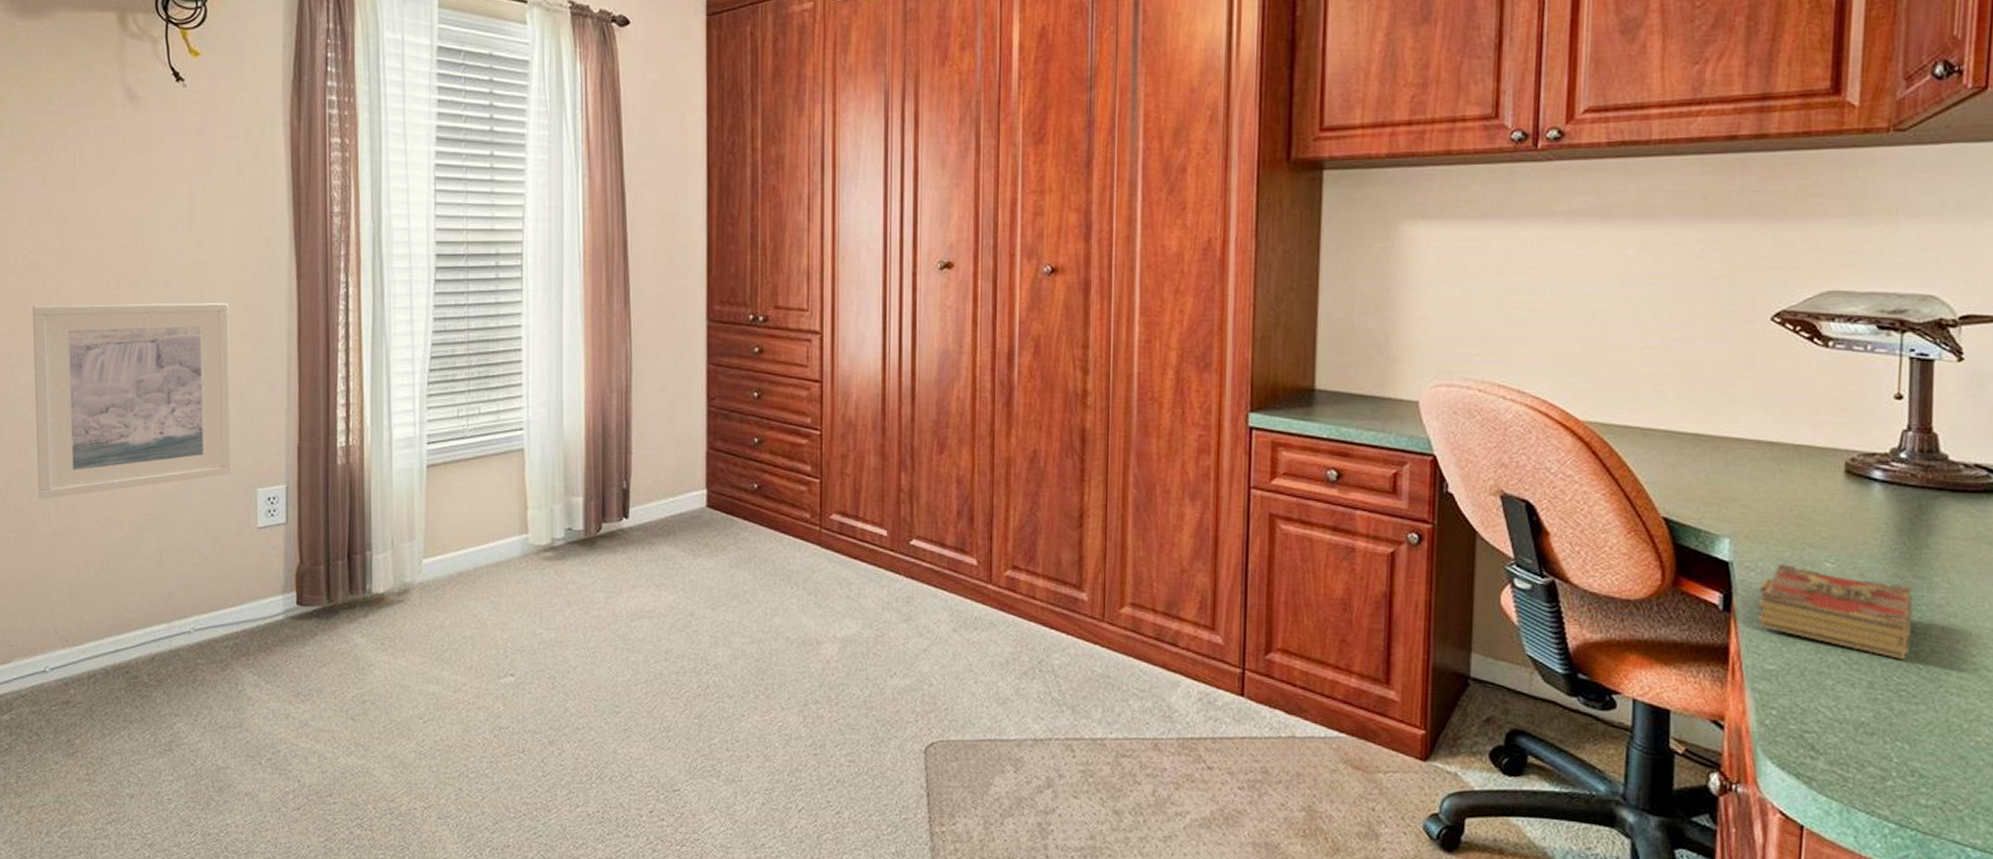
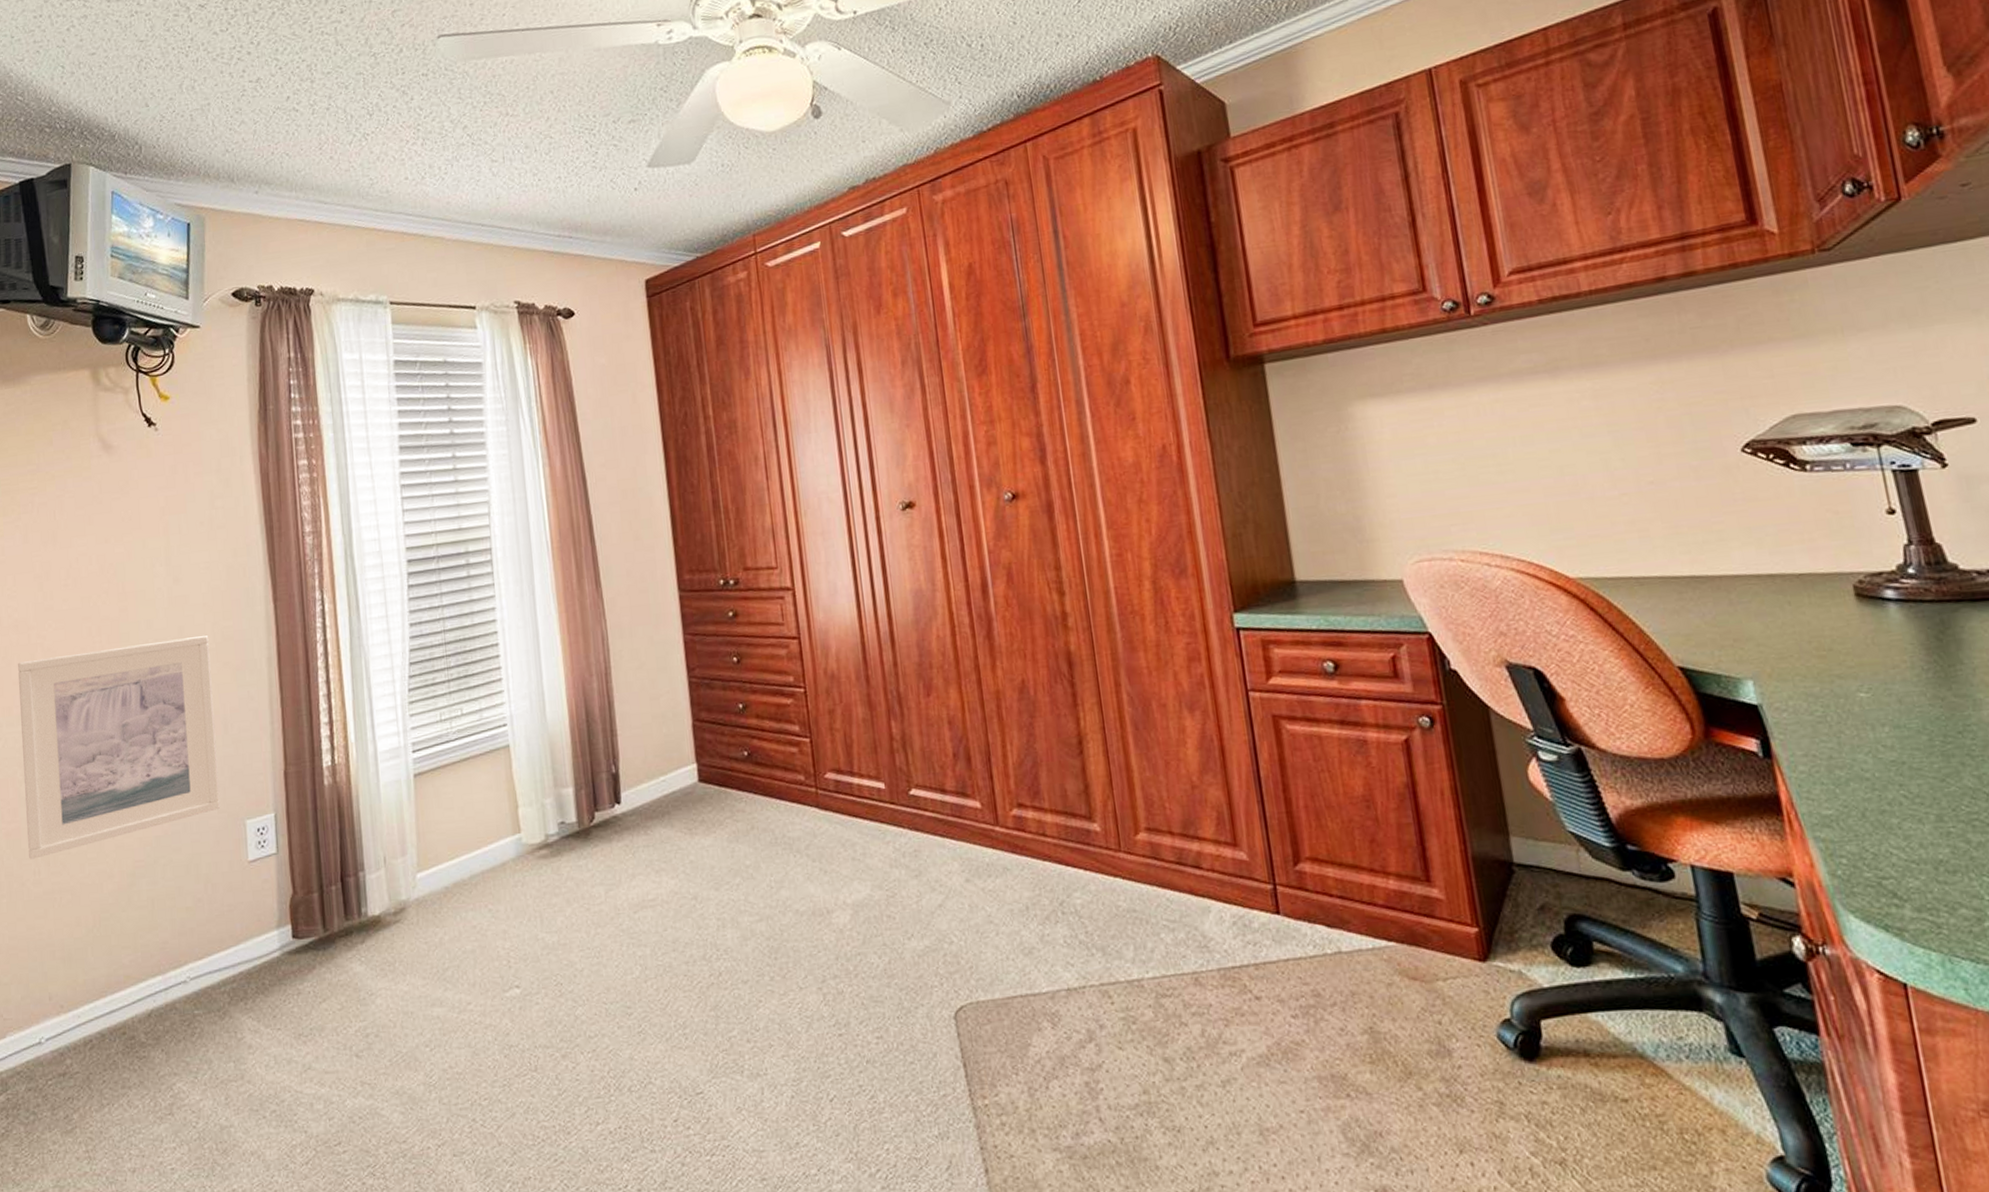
book: present [1757,563,1914,659] -> none [1795,699,1971,786]

